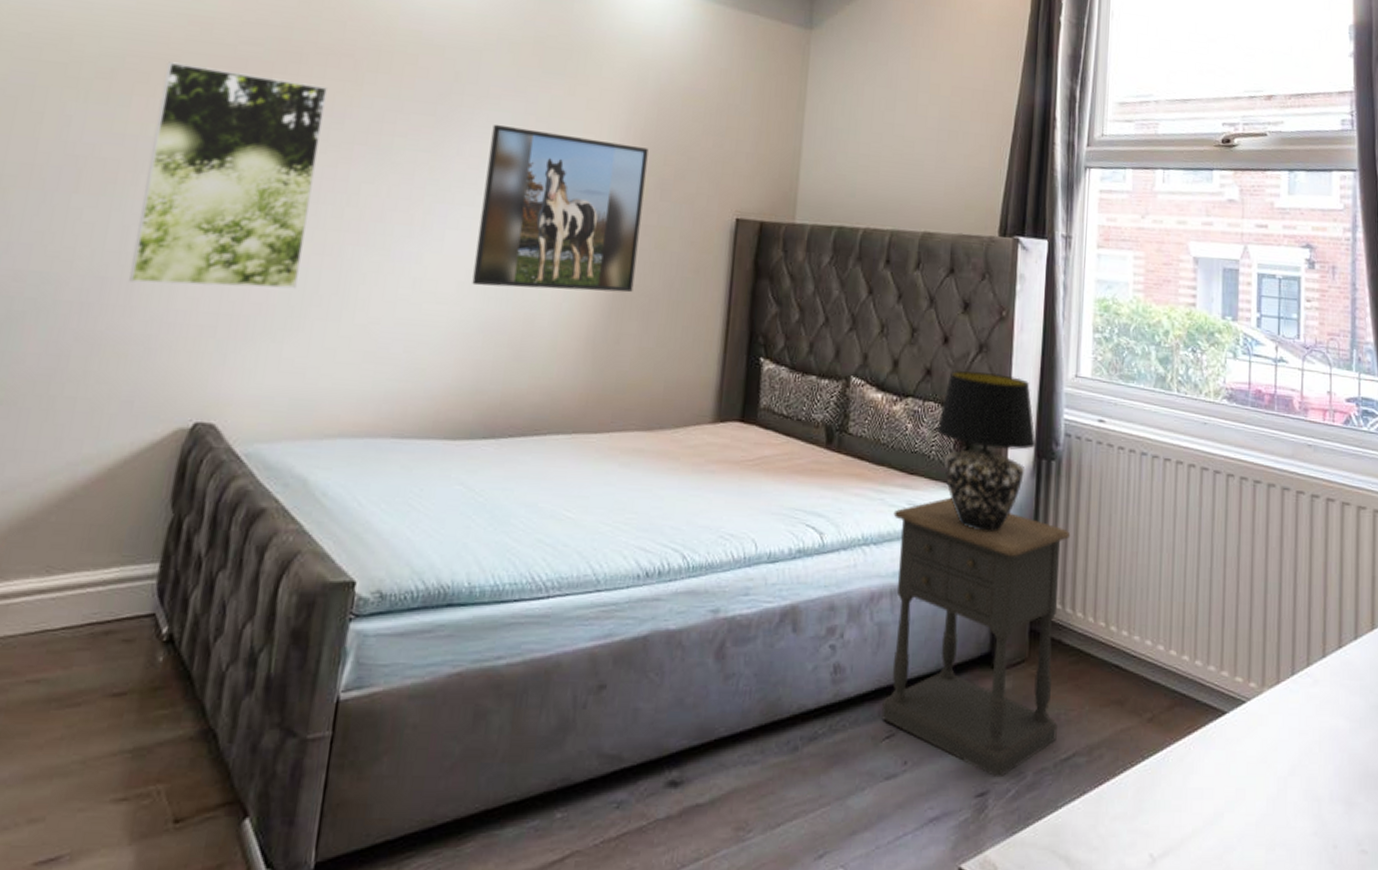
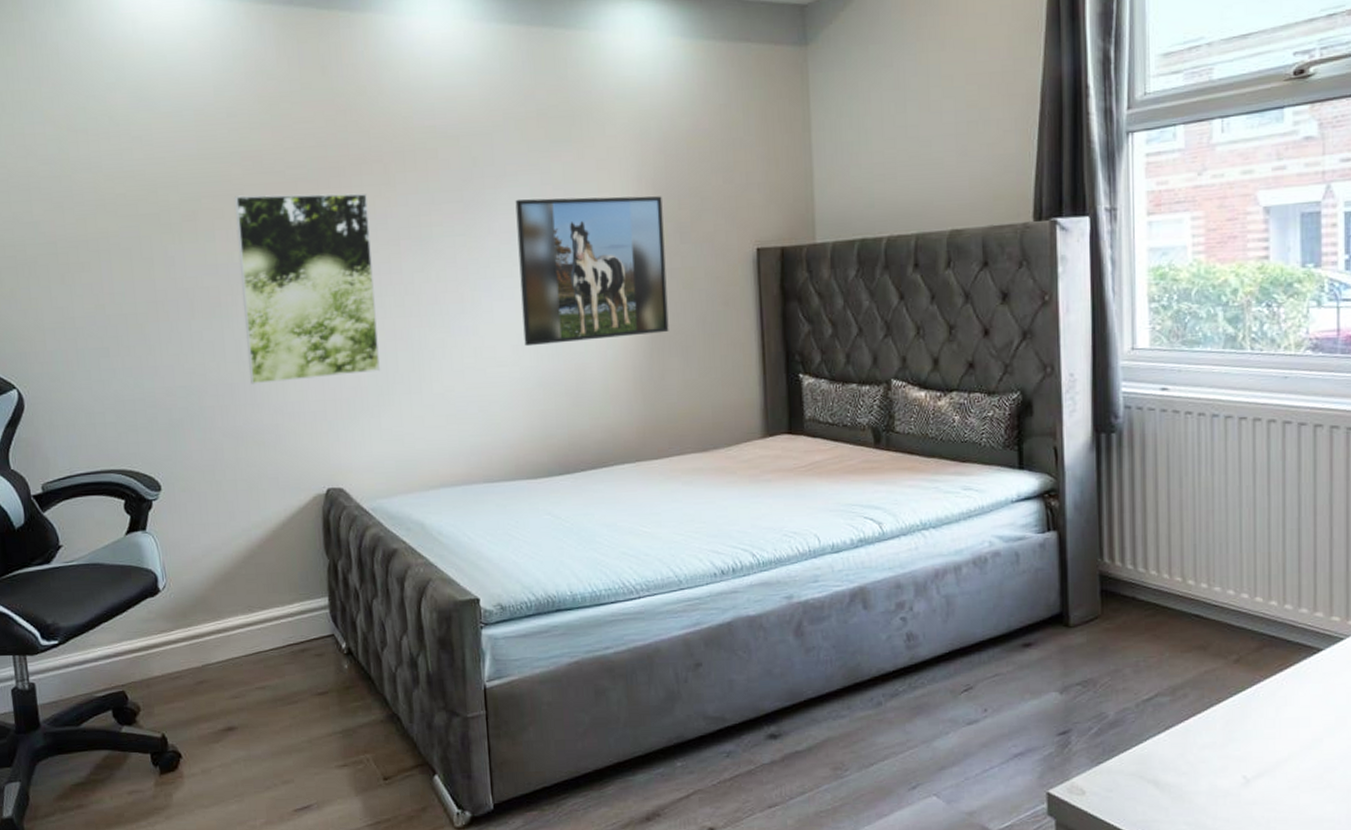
nightstand: present [881,497,1071,778] -> none [949,478,1138,718]
table lamp: present [936,369,1036,532] -> none [984,356,1093,506]

